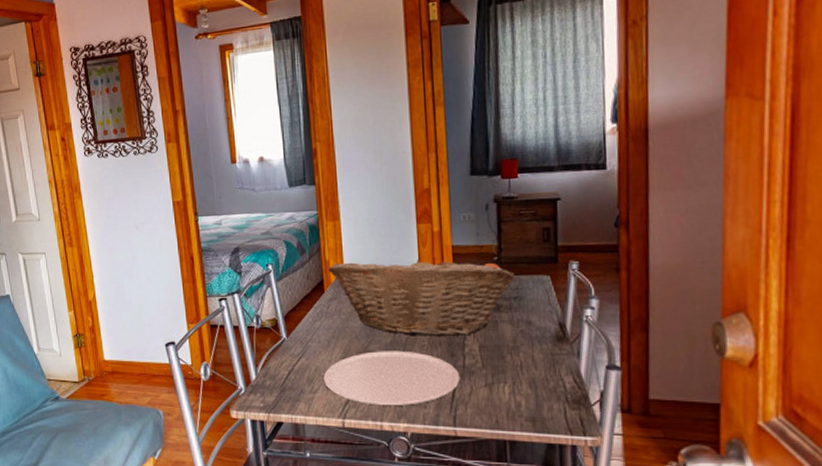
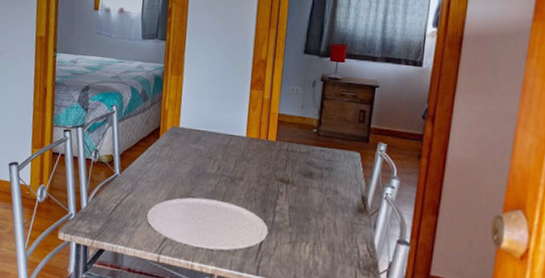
fruit basket: present [328,254,516,336] -> none [166,113,330,195]

